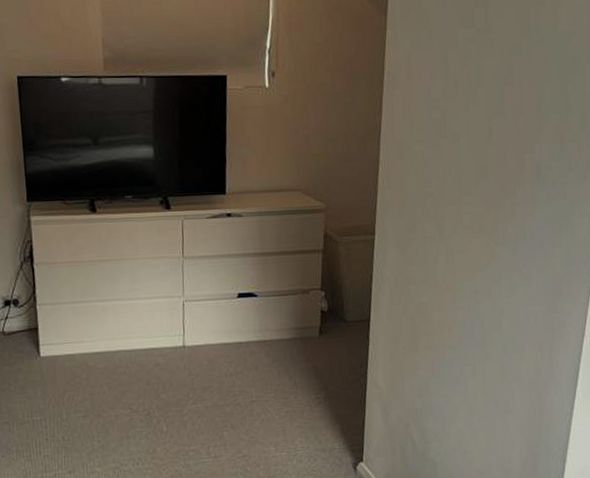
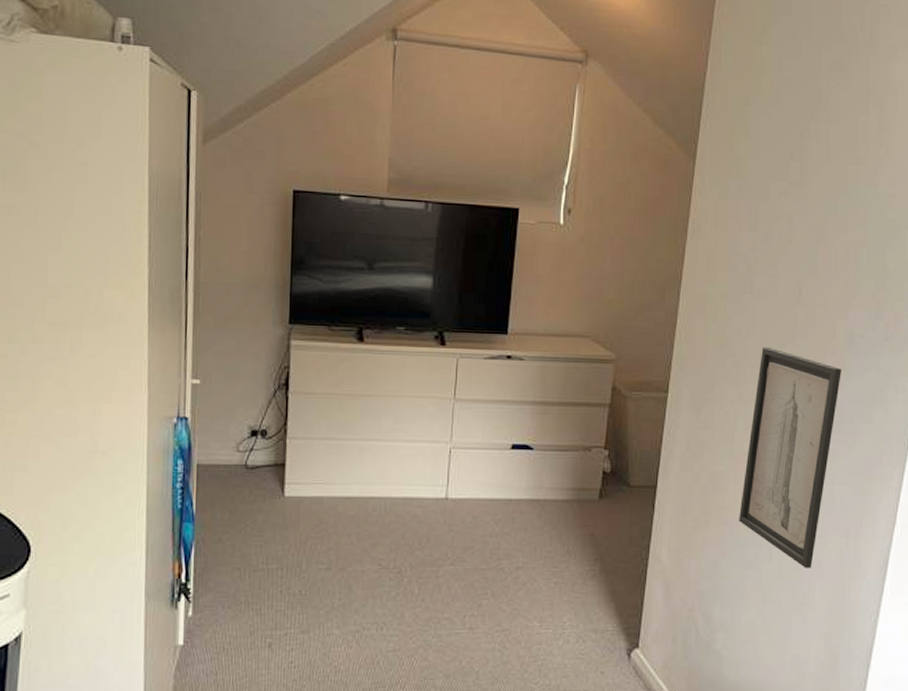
wall art: none [445,185,531,381] -> present [739,346,842,568]

